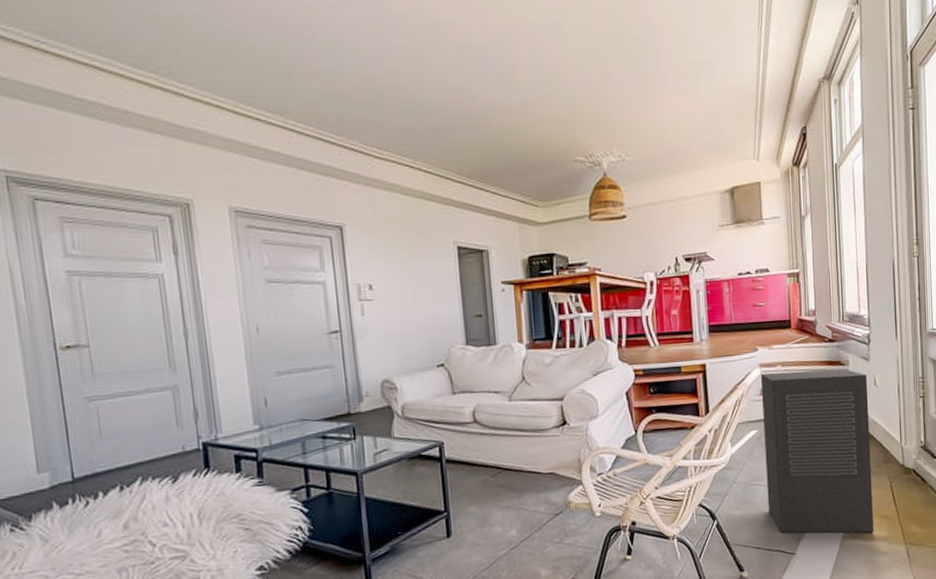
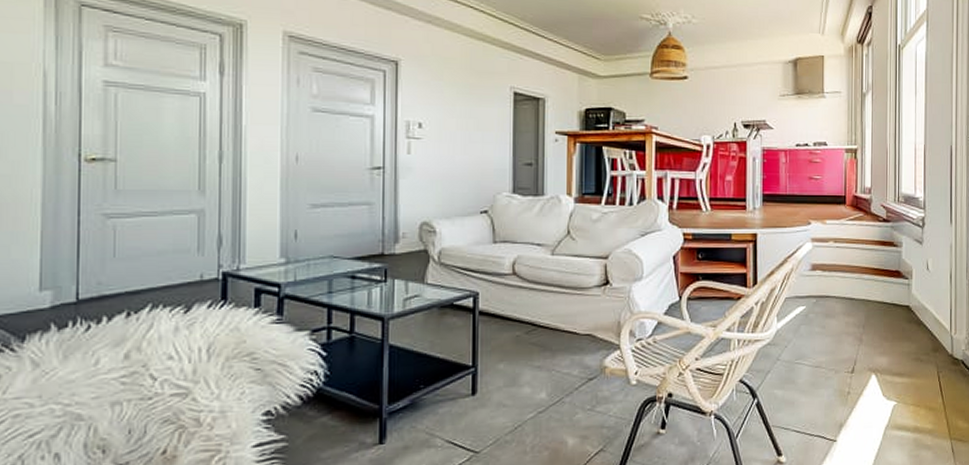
air purifier: present [760,369,874,533] -> none [811,248,920,425]

